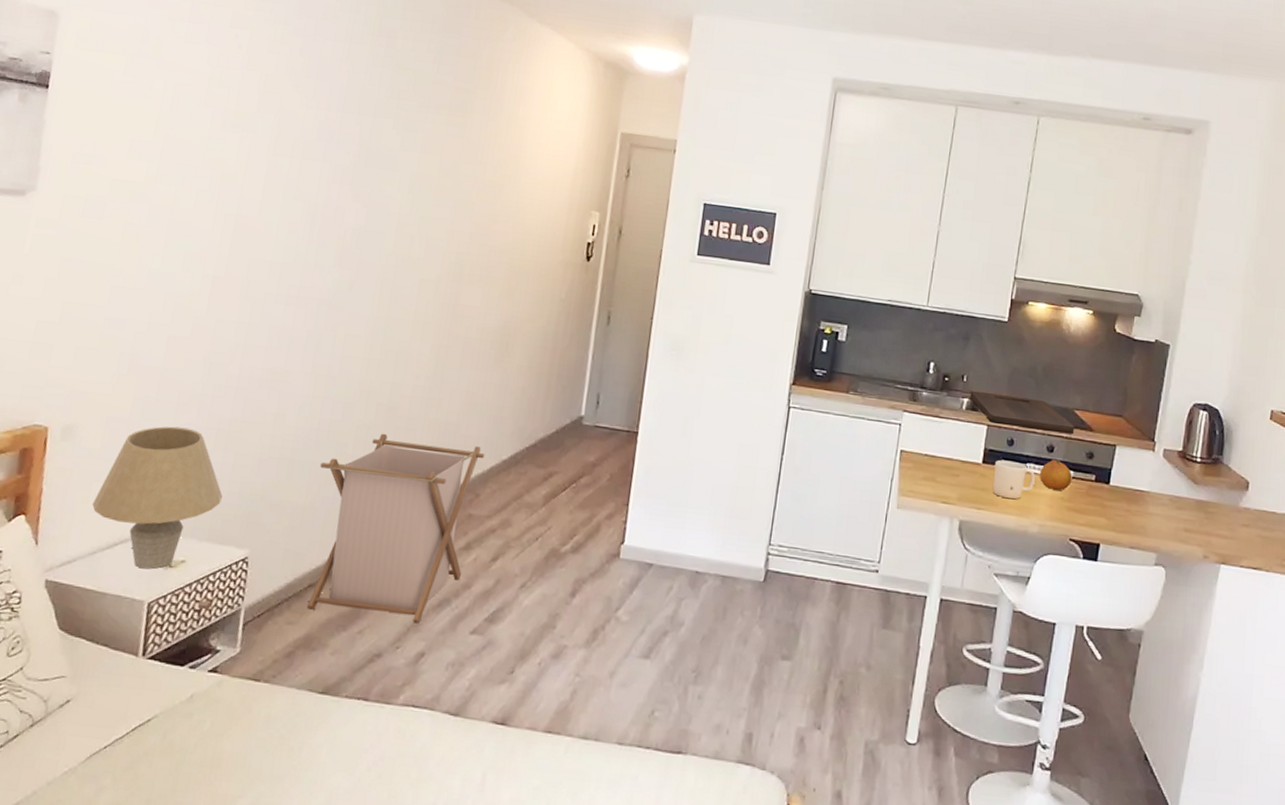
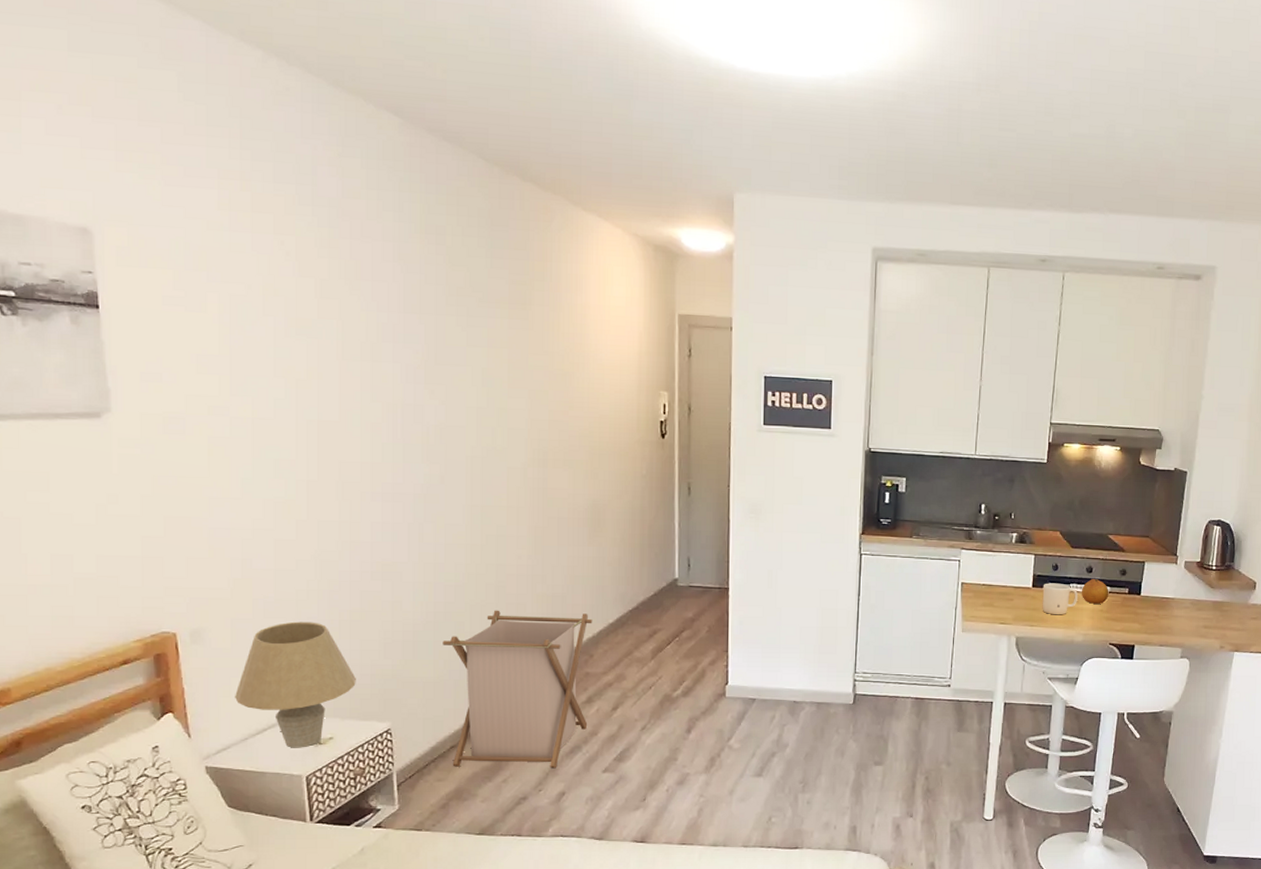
cutting board: present [970,390,1075,435] -> none [1018,526,1110,556]

